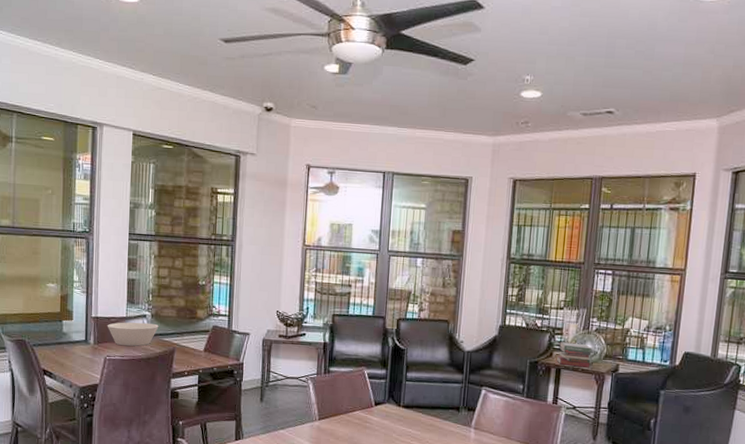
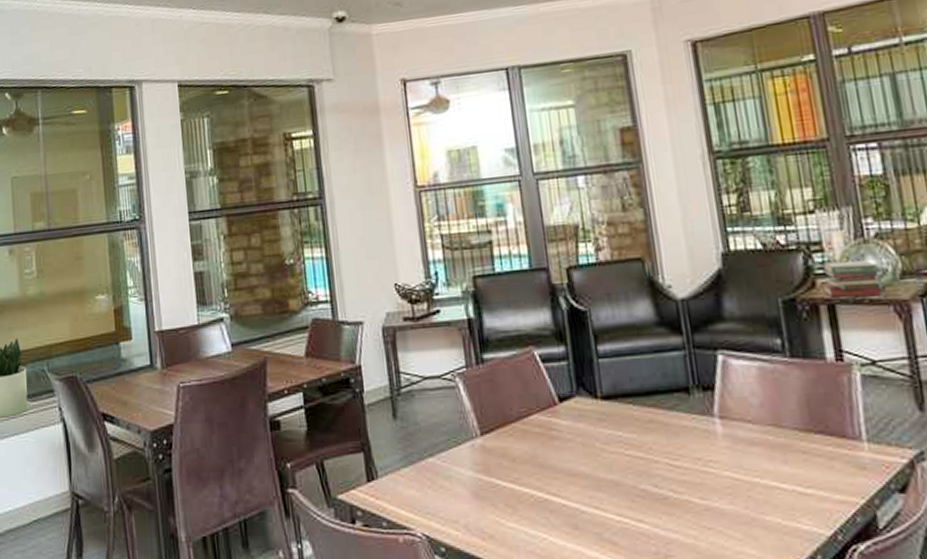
bowl: present [107,322,159,346] -> none [175,328,242,366]

